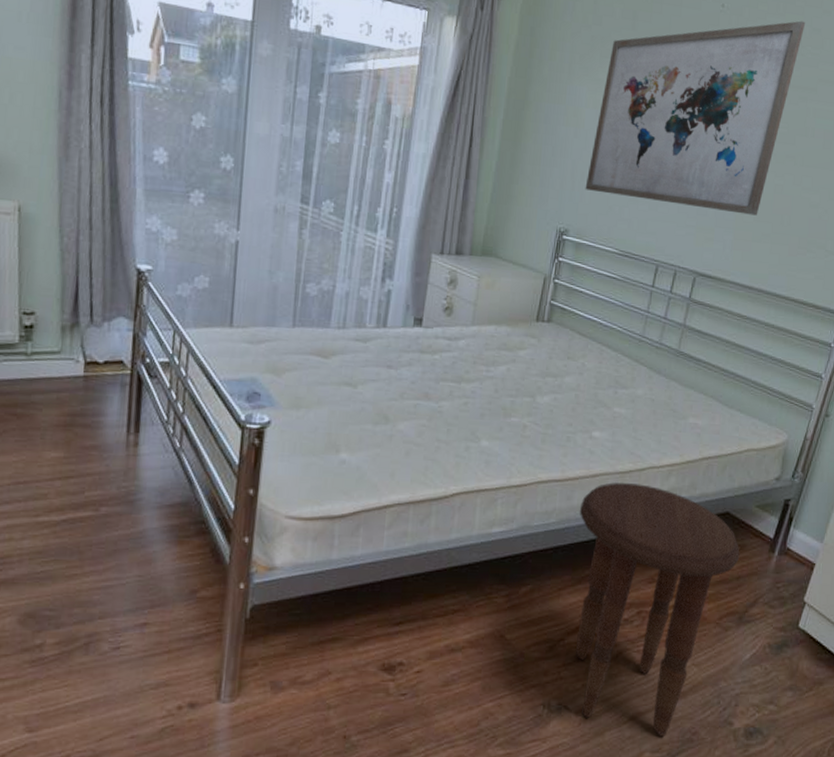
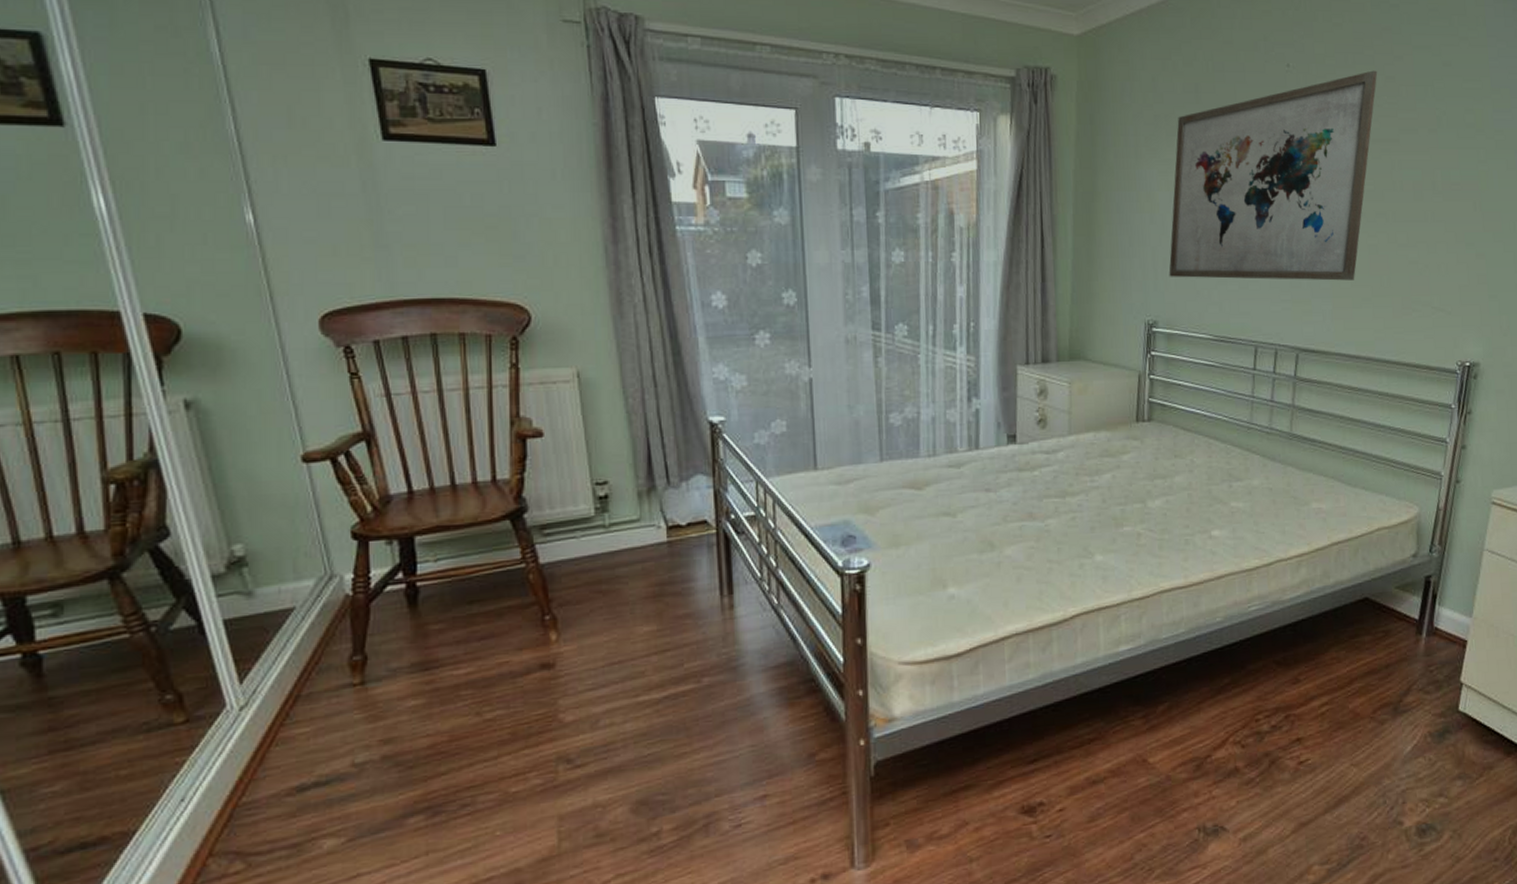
side table: present [576,482,740,737] -> none [1208,579,1386,847]

